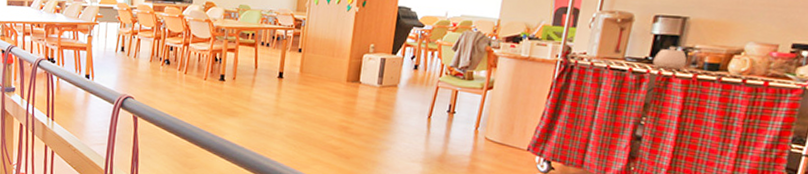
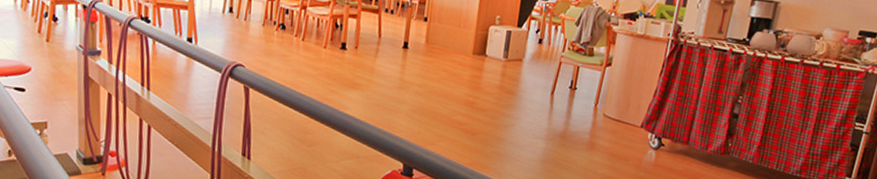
teapot: none [698,46,741,76] -> present [785,30,819,59]

